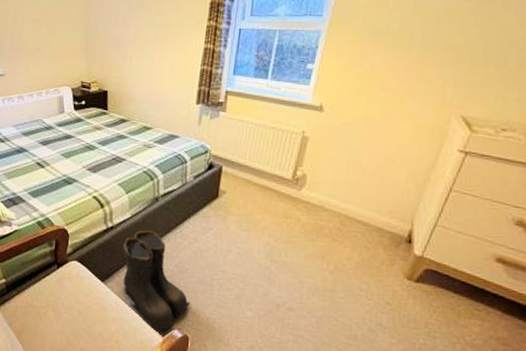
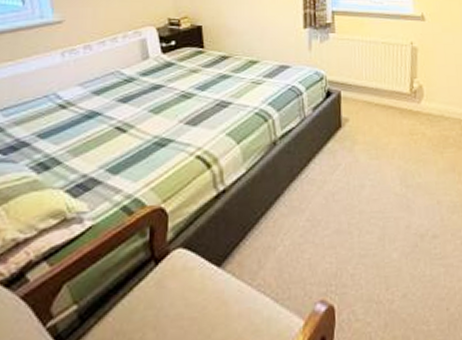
boots: present [122,230,191,333] -> none [239,183,330,313]

